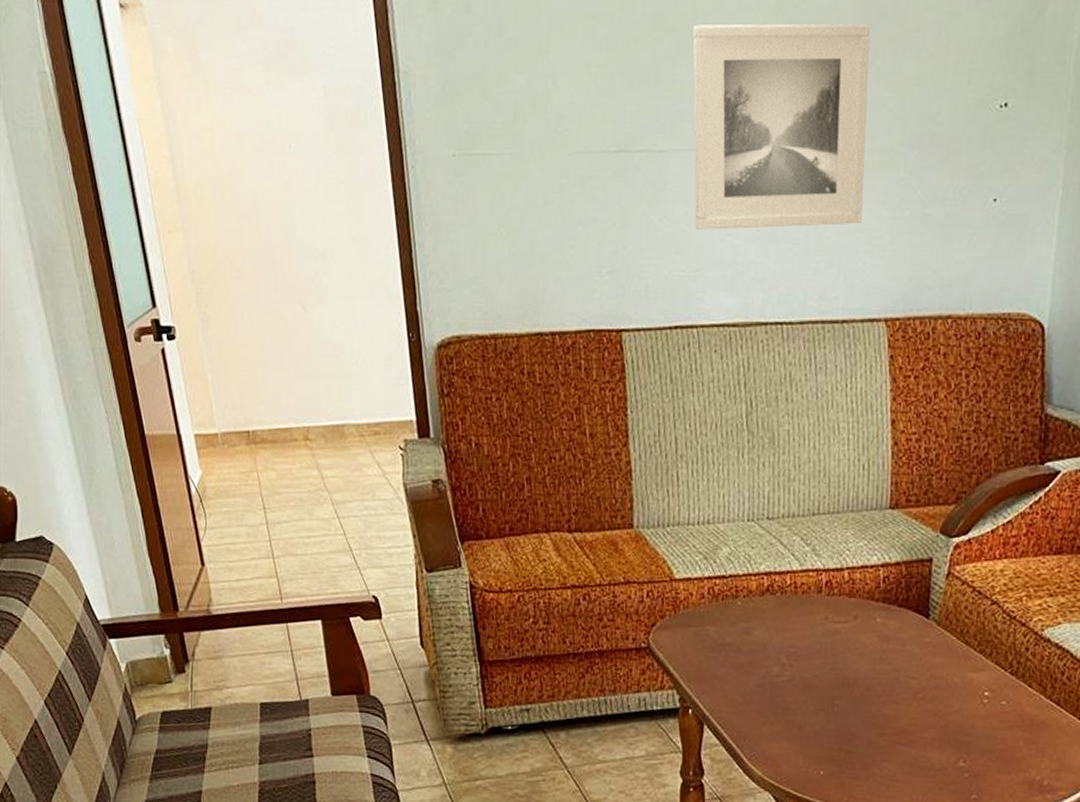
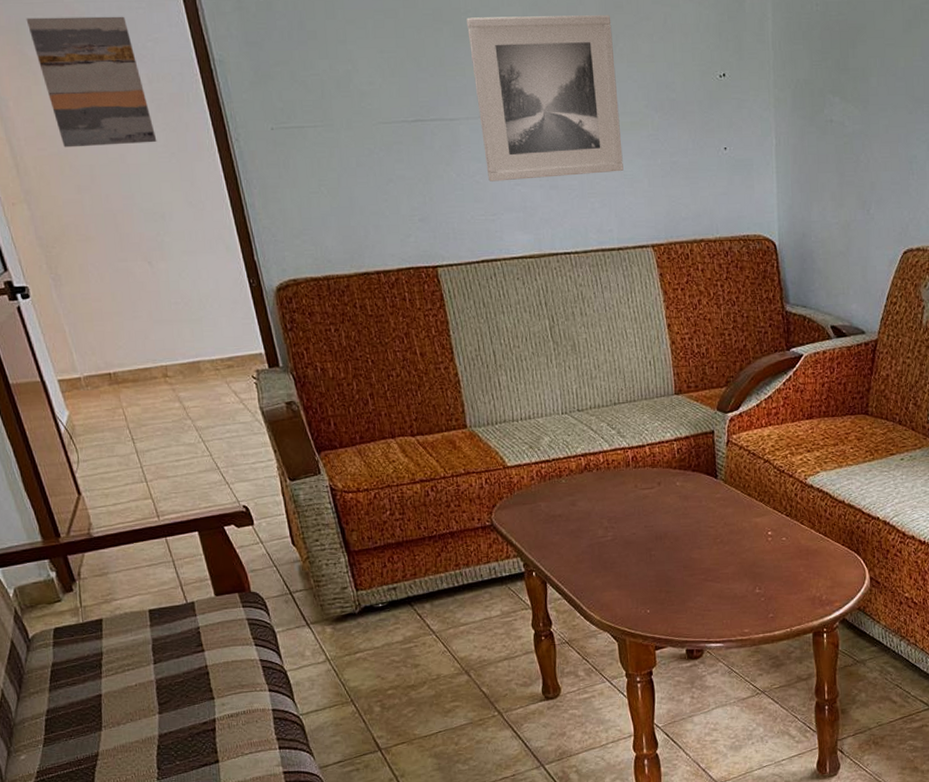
wall art: none [204,17,327,170] -> present [26,16,157,148]

